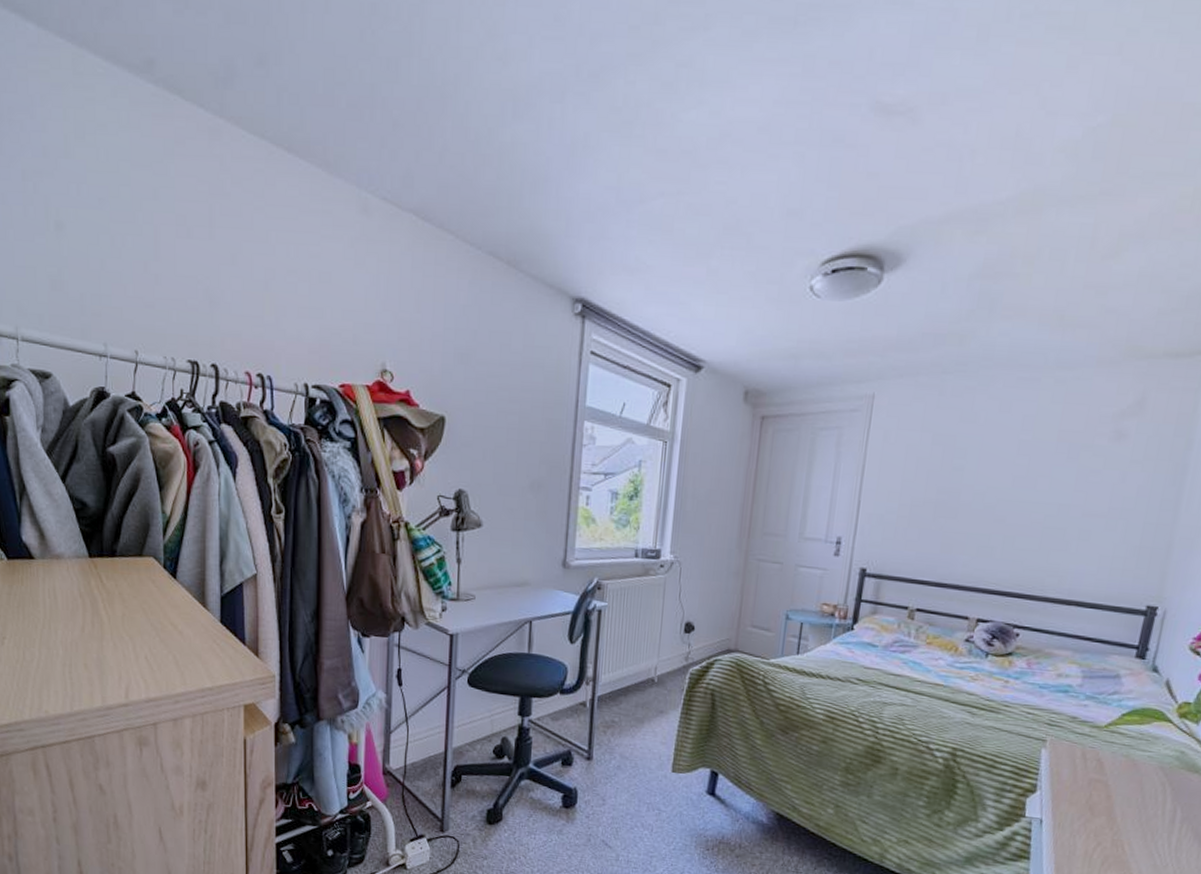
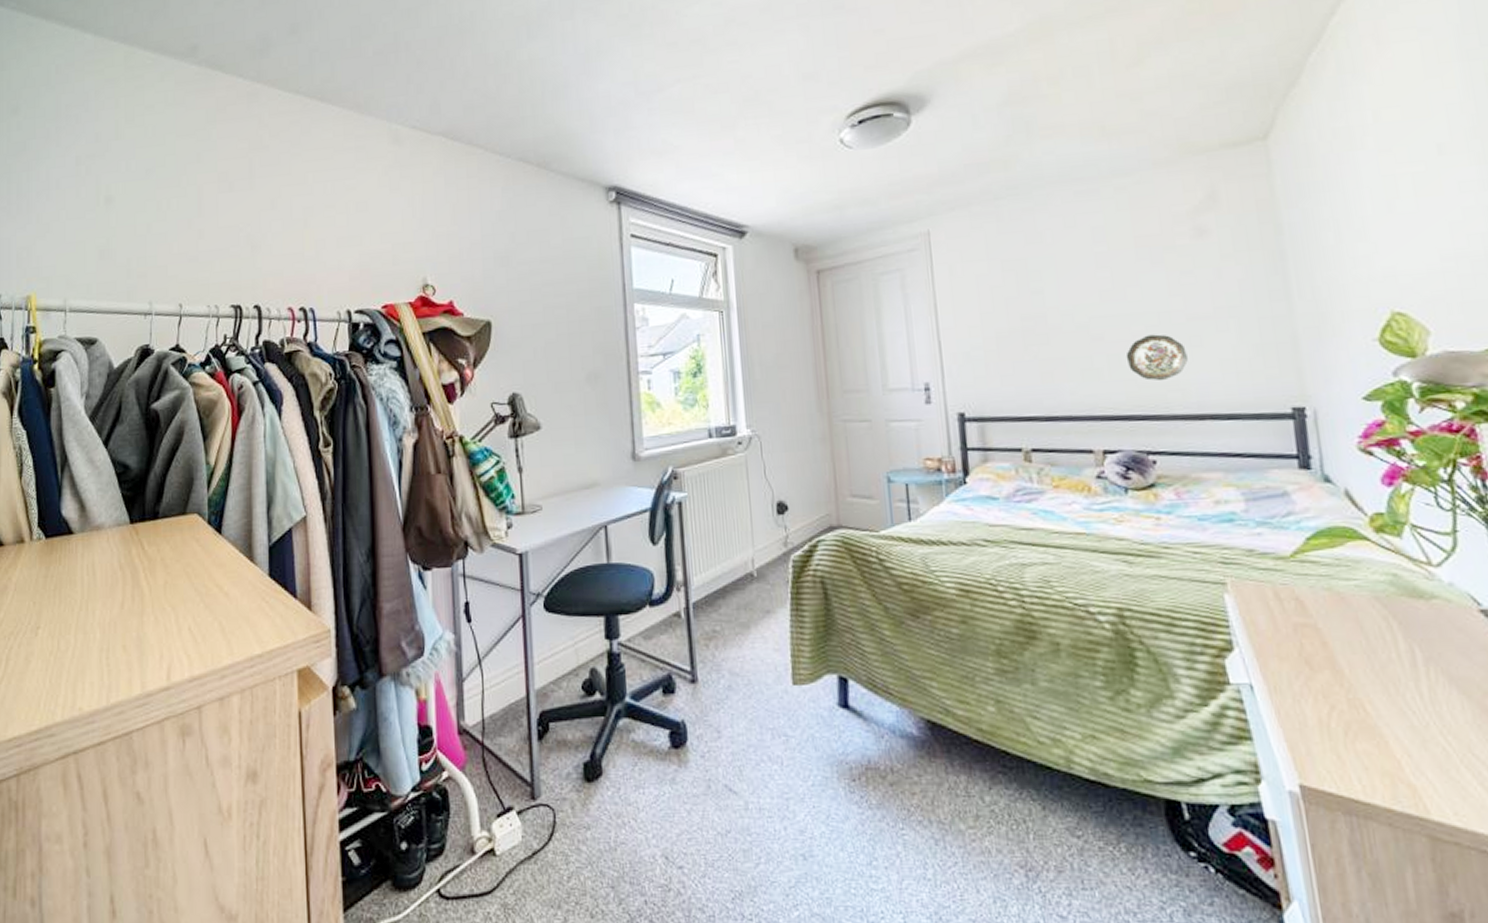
decorative plate: none [1019,523,1074,567] -> present [1125,334,1188,381]

